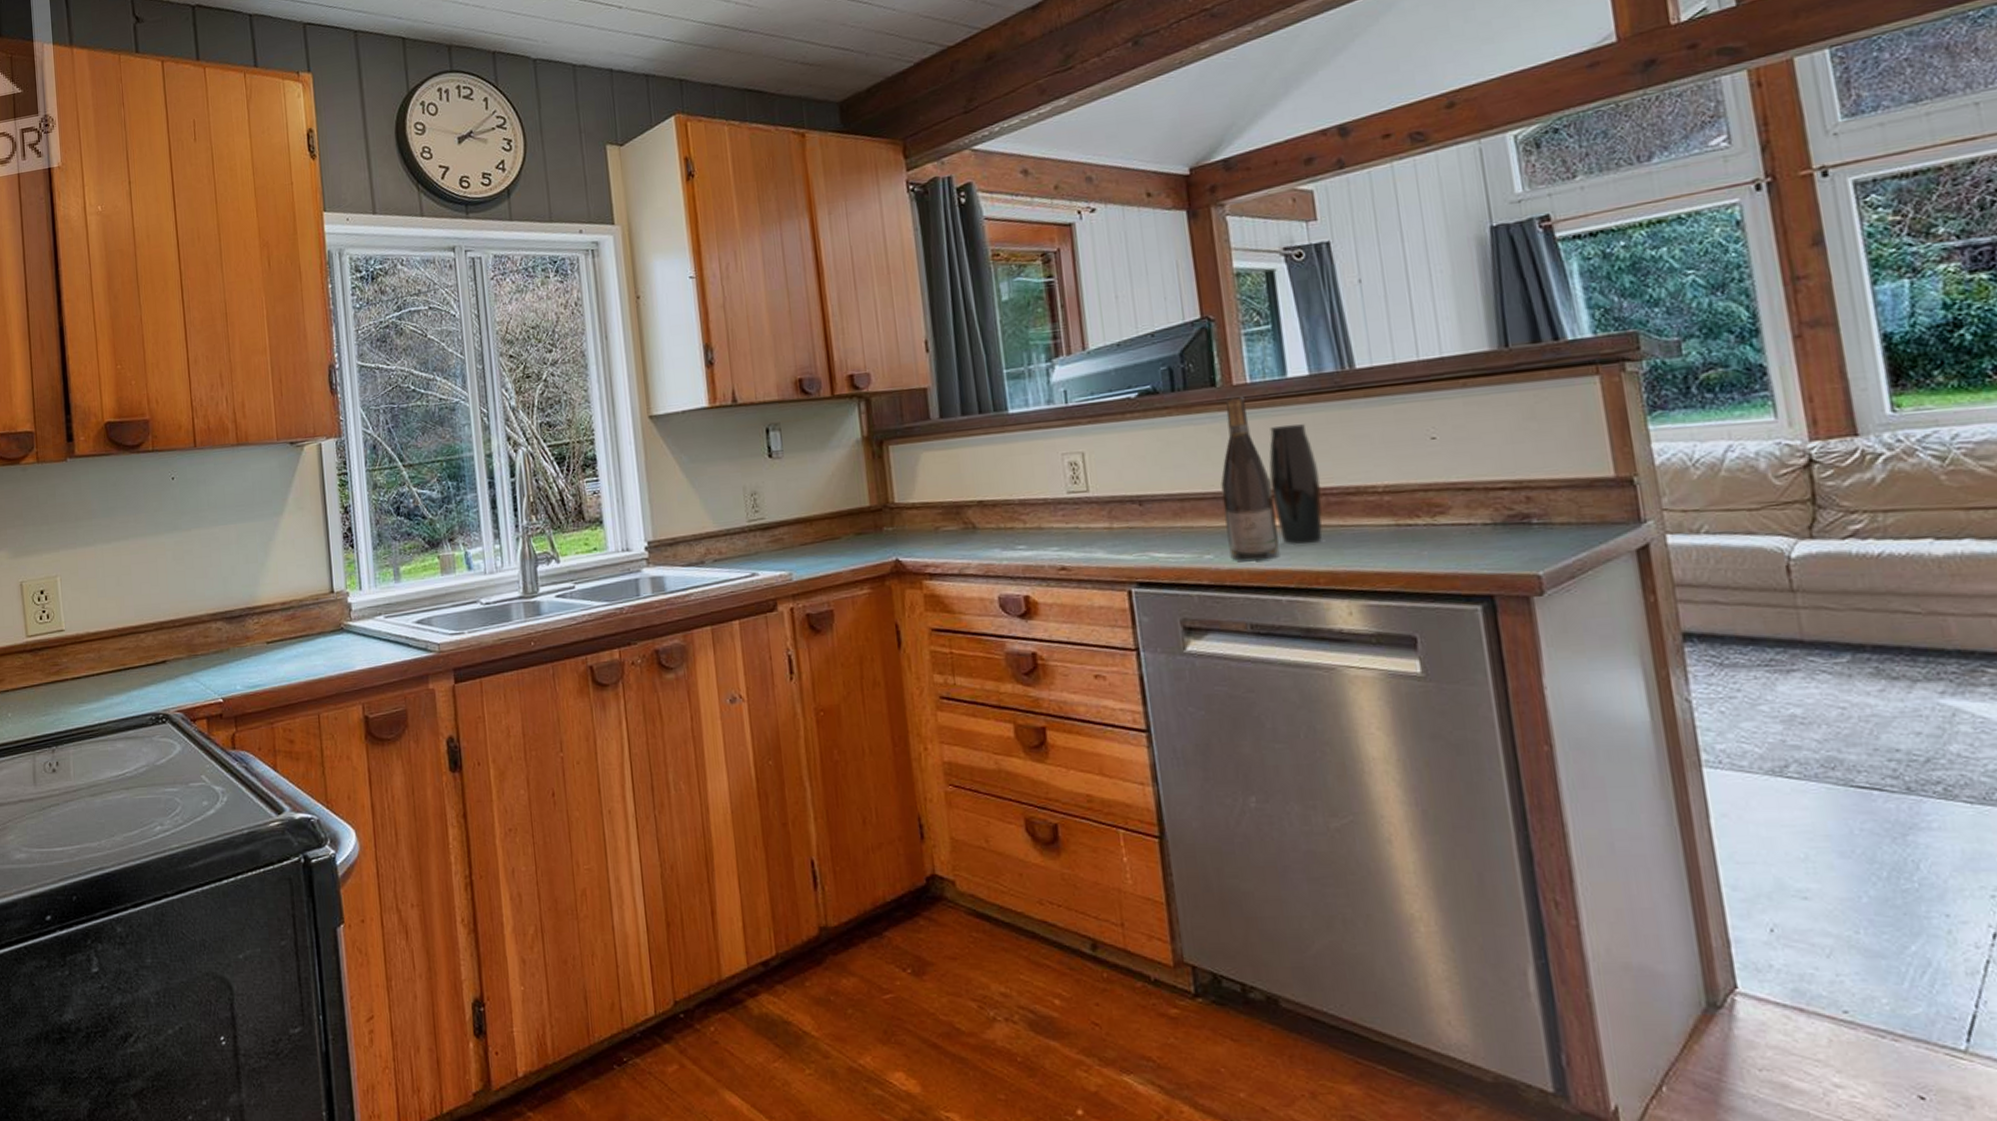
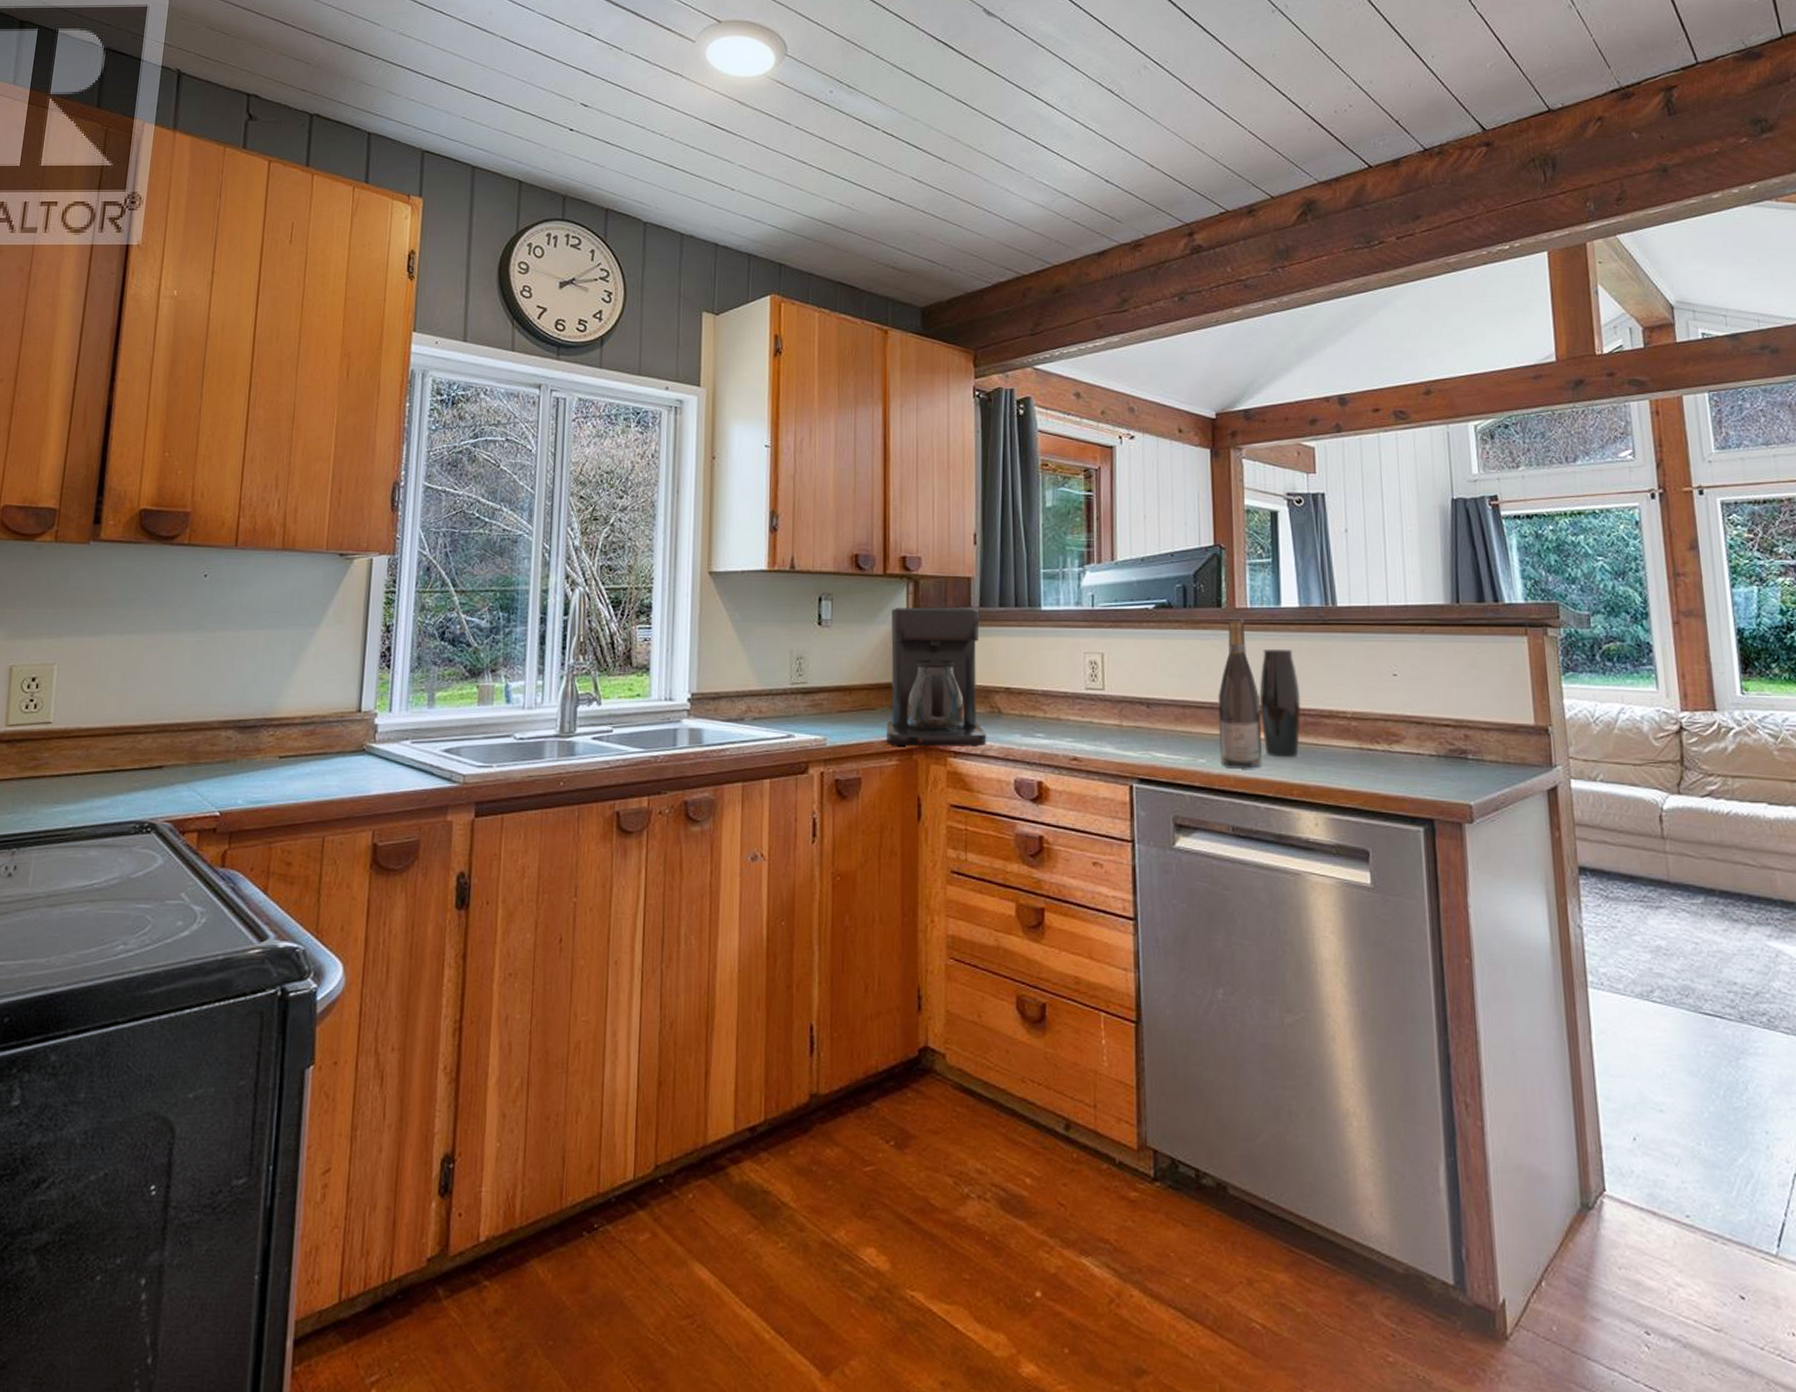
coffee maker: none [844,420,964,575] -> present [886,607,987,748]

